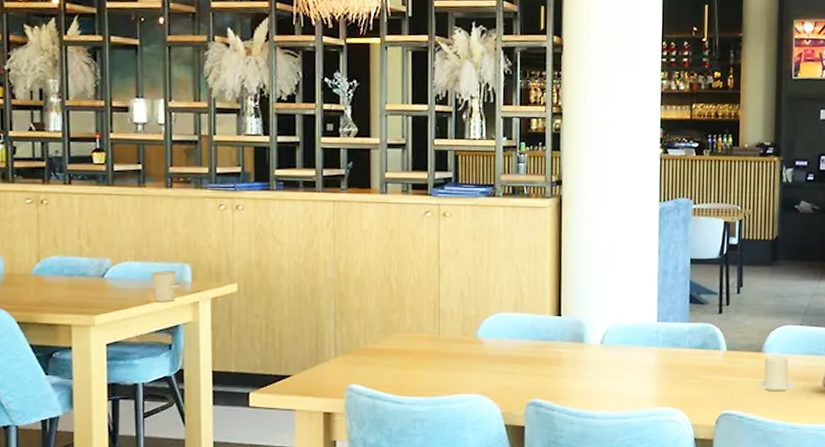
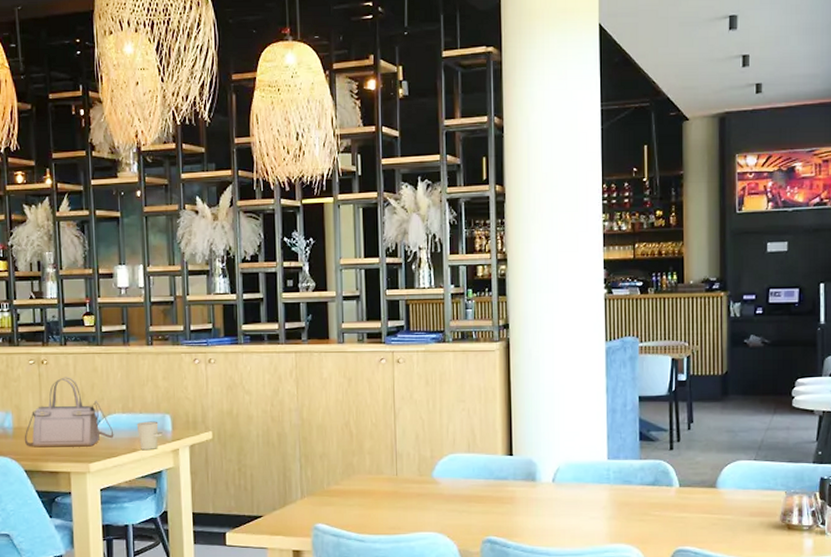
handbag: none [17,219,125,297] -> present [24,377,114,448]
candle: present [757,354,796,392] -> none [711,490,752,528]

